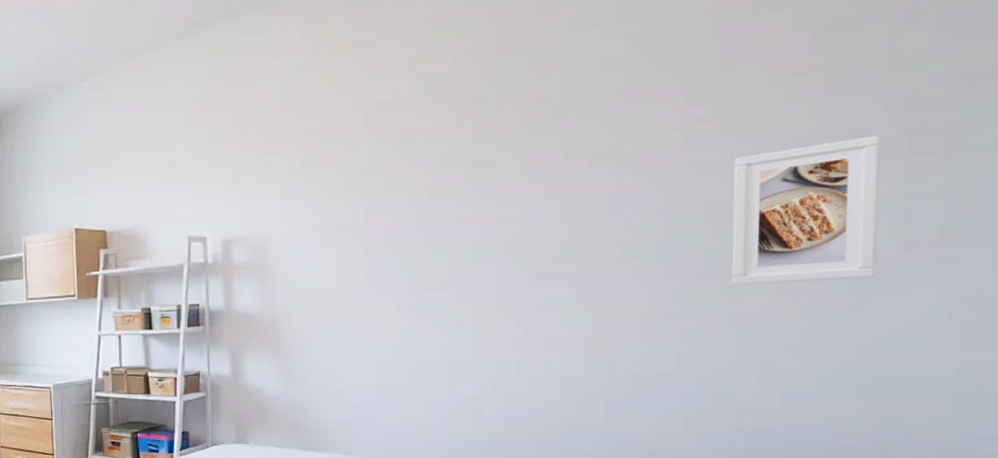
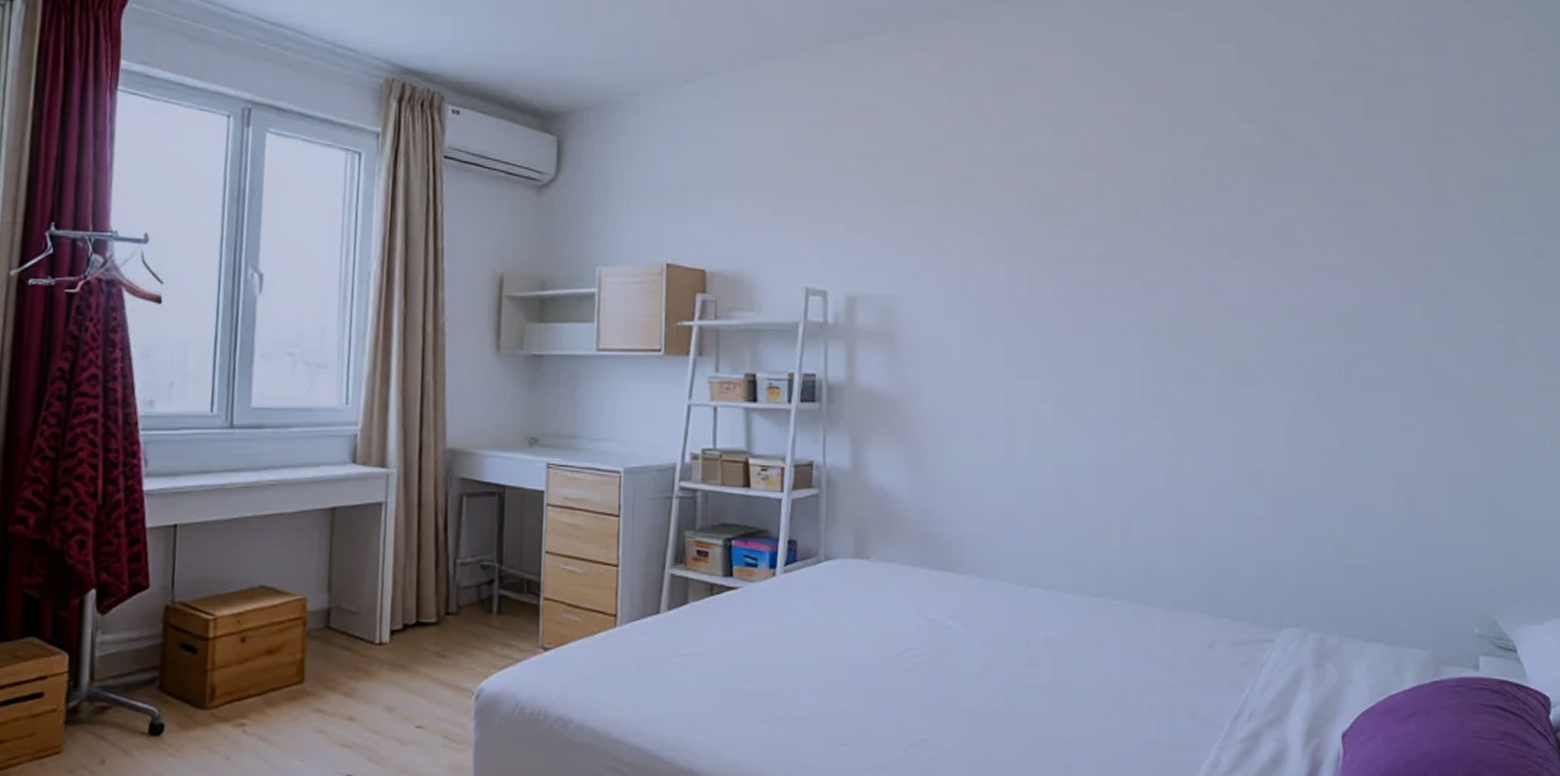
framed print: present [731,135,881,286] -> none [1360,255,1487,401]

